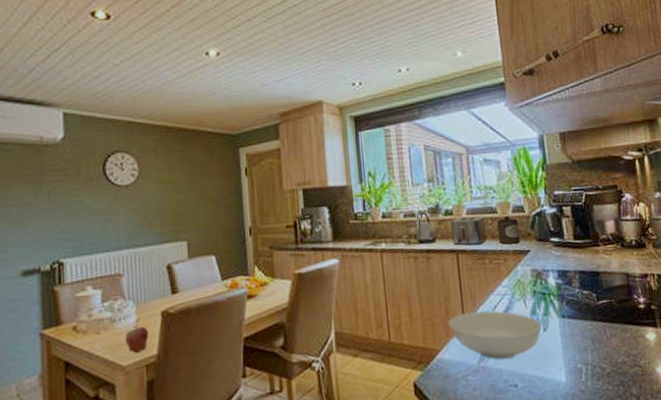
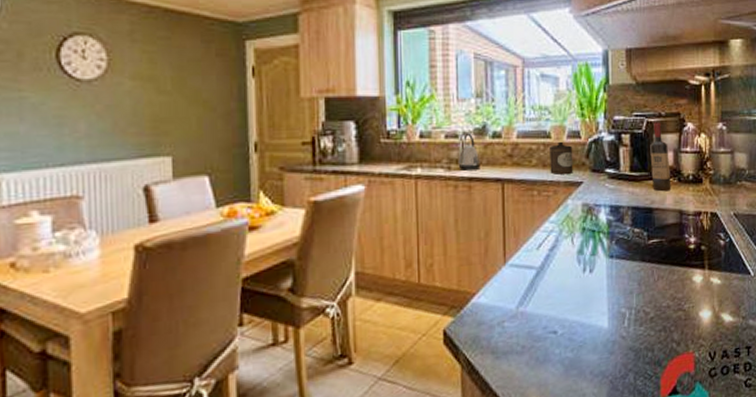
fruit: present [125,318,149,353] -> none [84,253,117,297]
bowl: present [447,311,542,359] -> none [486,249,588,304]
toaster: present [451,216,487,246] -> none [498,141,537,175]
wine bottle: none [590,194,616,257] -> present [649,122,671,192]

